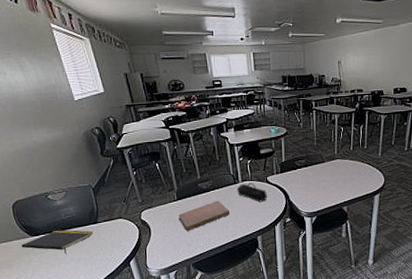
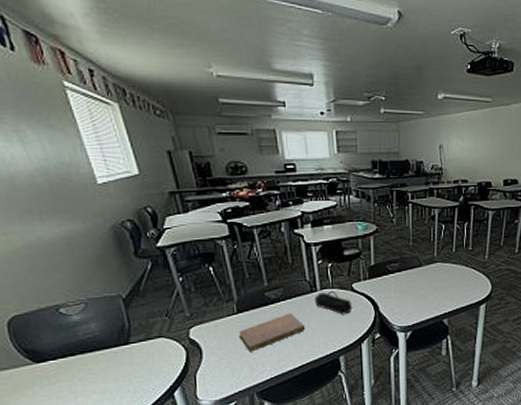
notepad: present [21,229,94,255] -> none [20,353,124,386]

